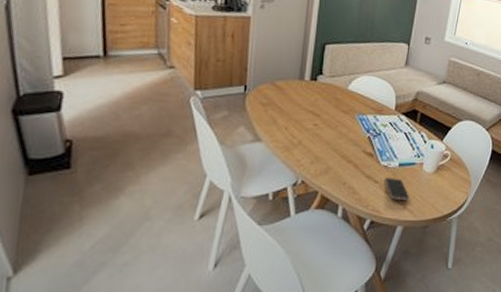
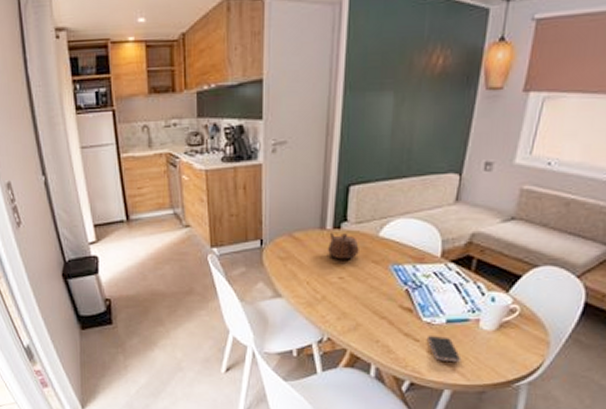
teapot: none [305,84,332,109] -> present [328,233,359,260]

